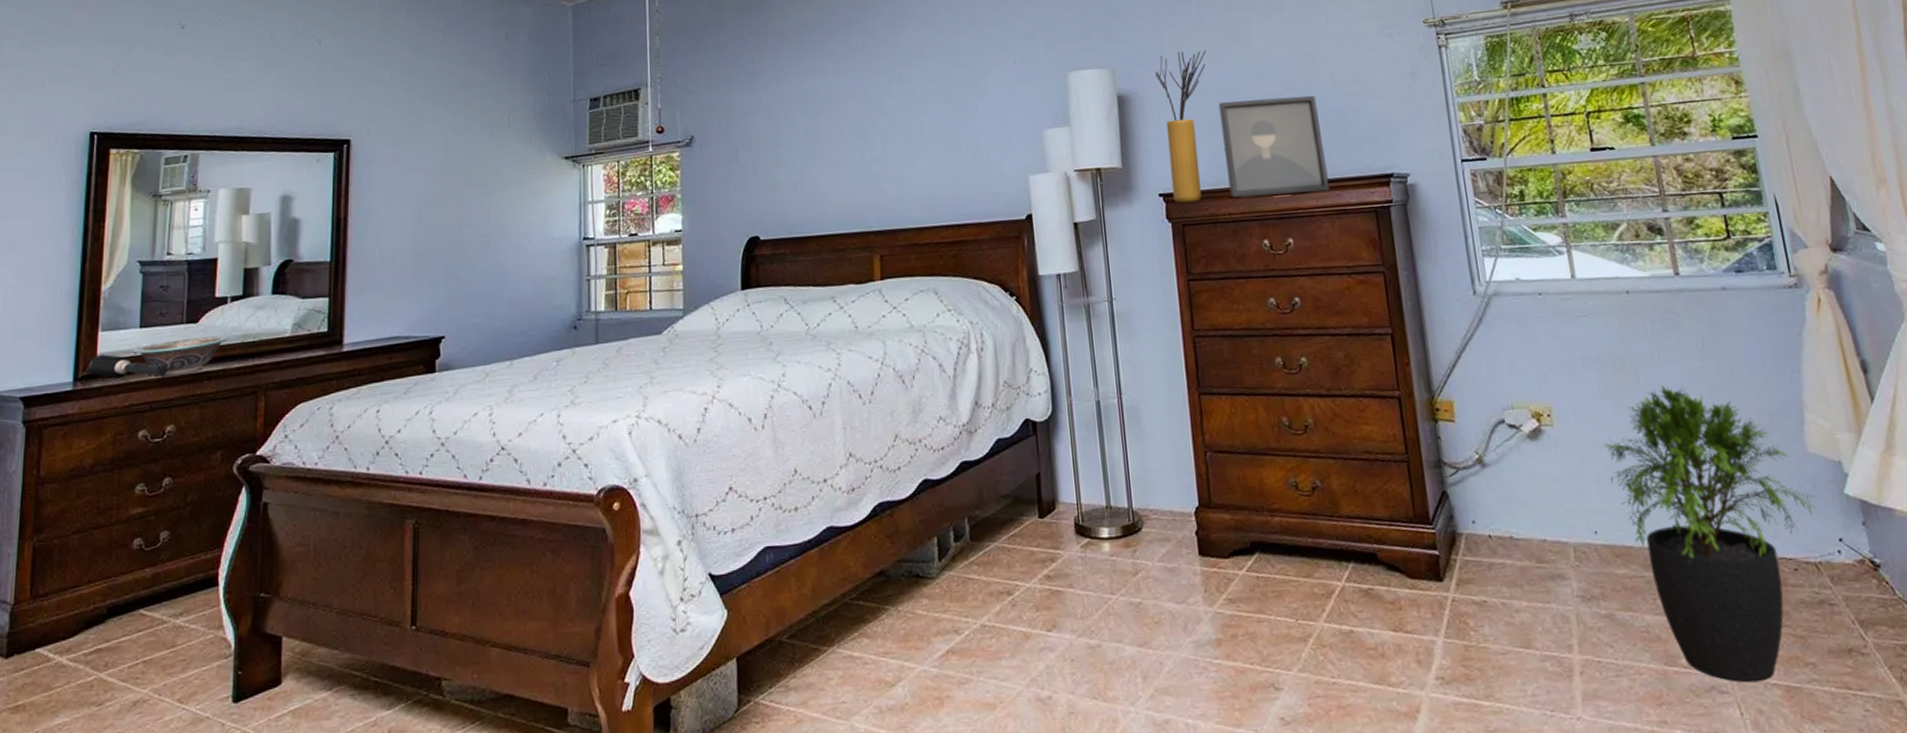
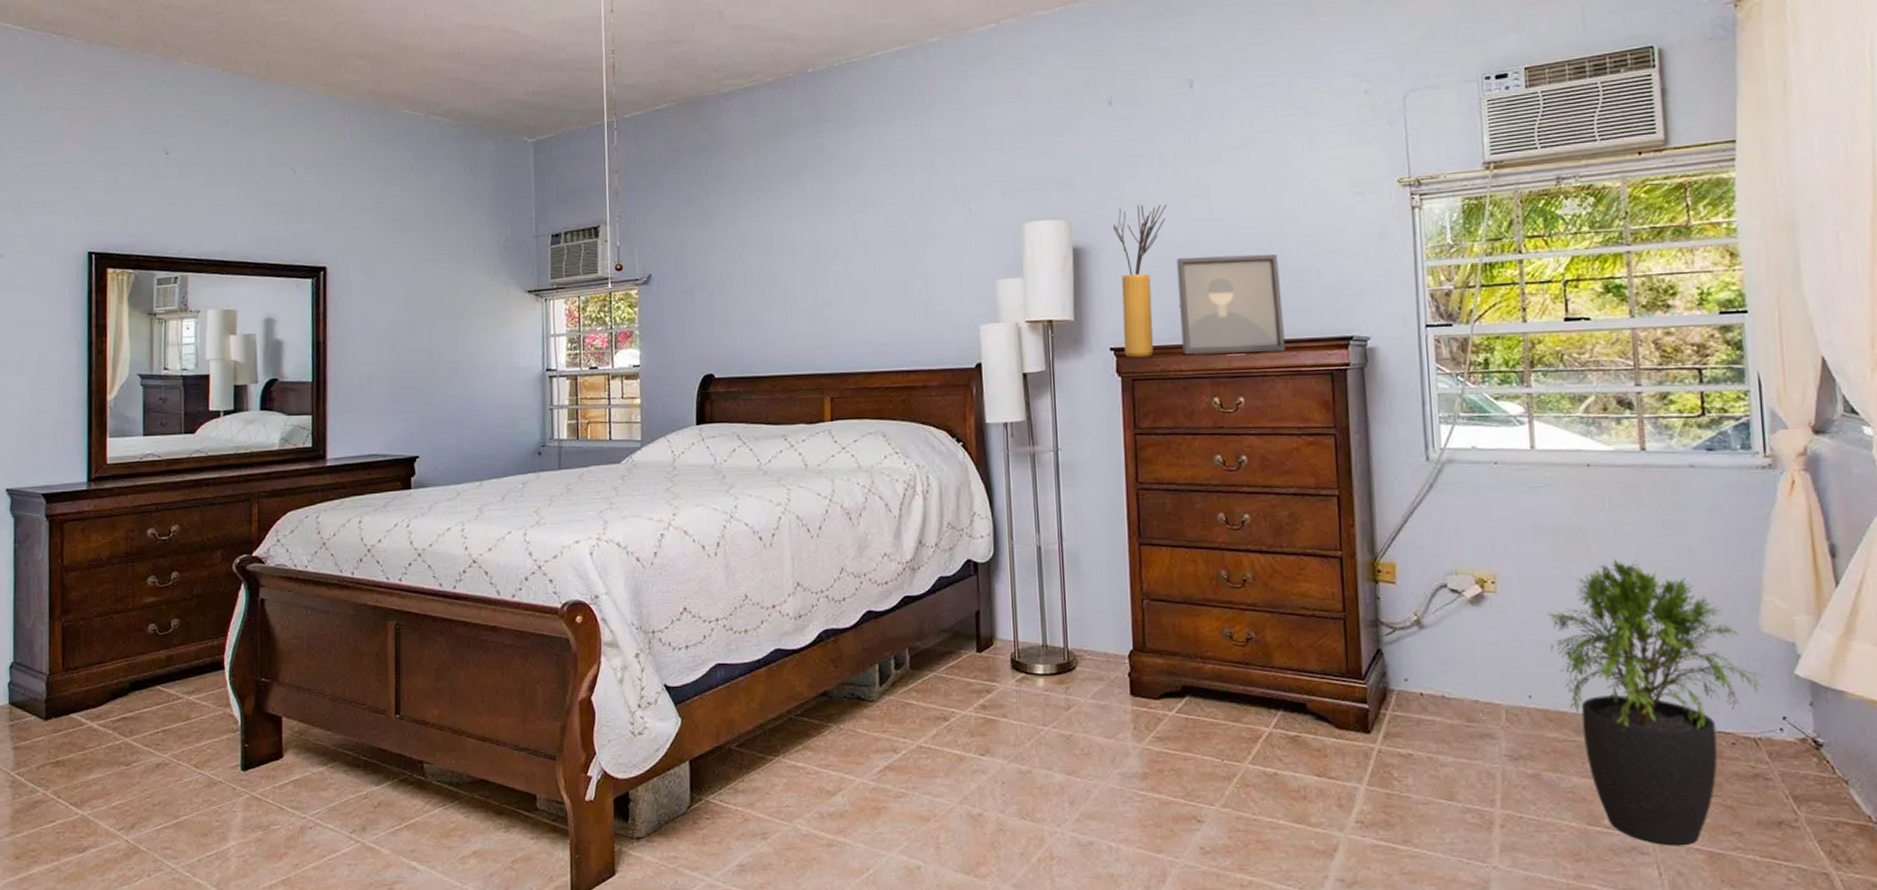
hairbrush: present [87,354,168,379] -> none [99,459,170,481]
decorative bowl: present [133,336,227,376] -> none [139,446,222,481]

